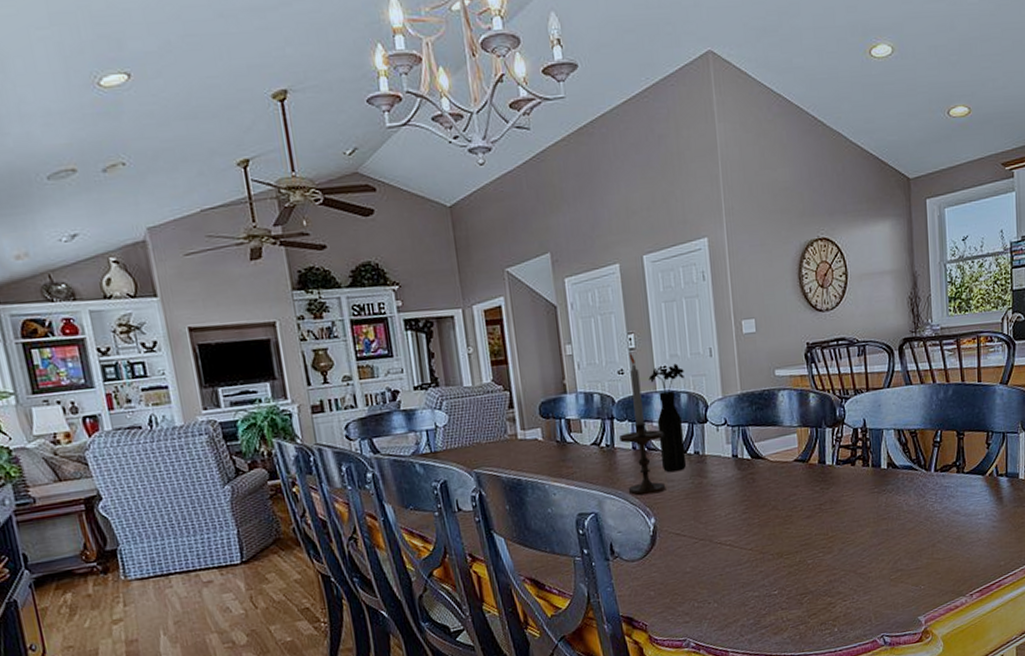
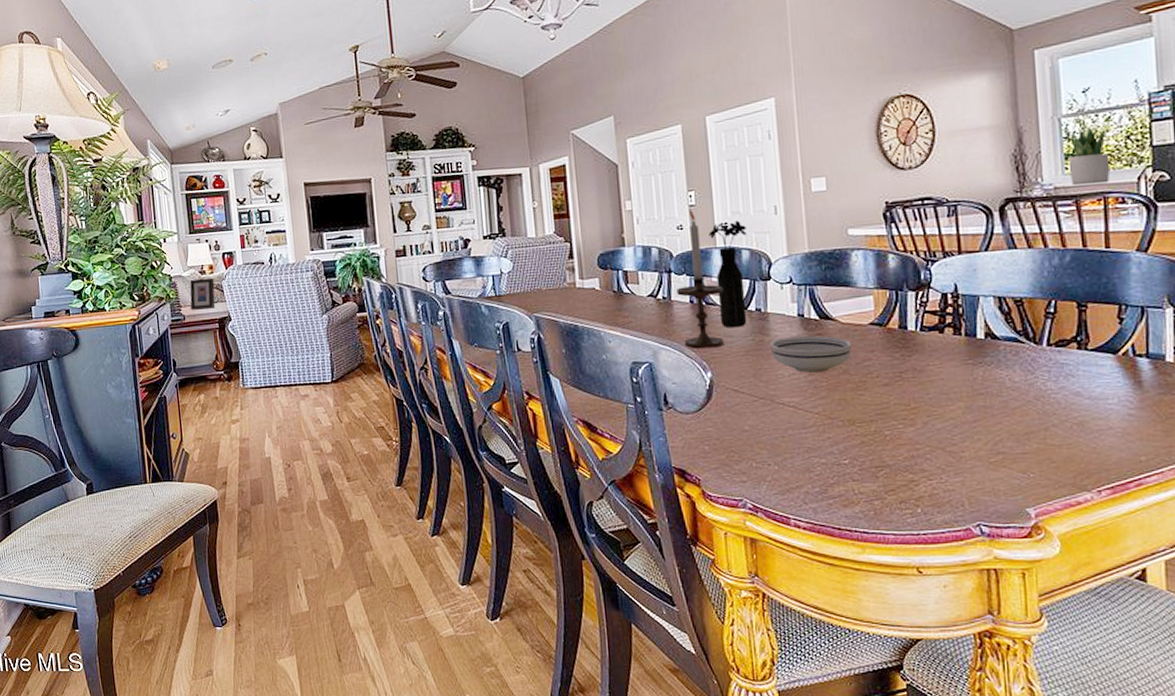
picture frame: none [38,449,78,490] -> present [190,278,215,310]
bowl: none [708,474,779,512] -> present [770,335,851,374]
planter: none [952,271,982,327] -> present [1069,125,1111,186]

